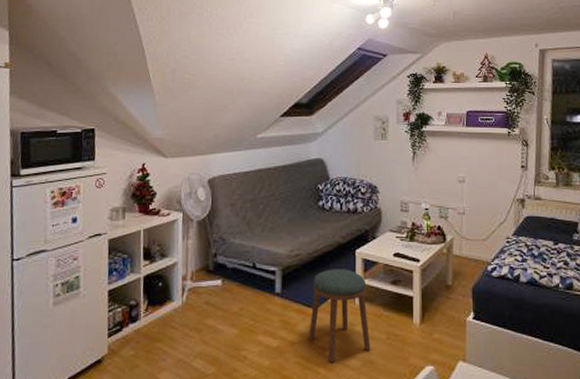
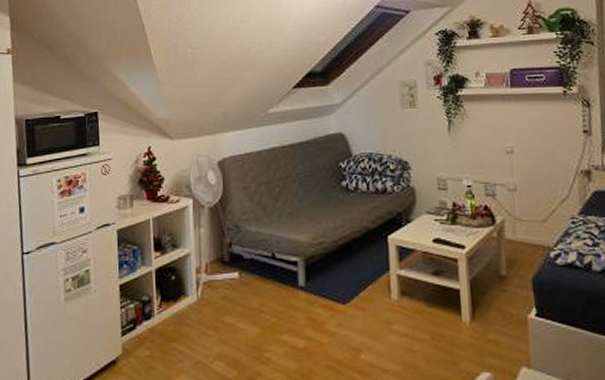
stool: present [308,269,371,362] -> none [339,258,413,366]

